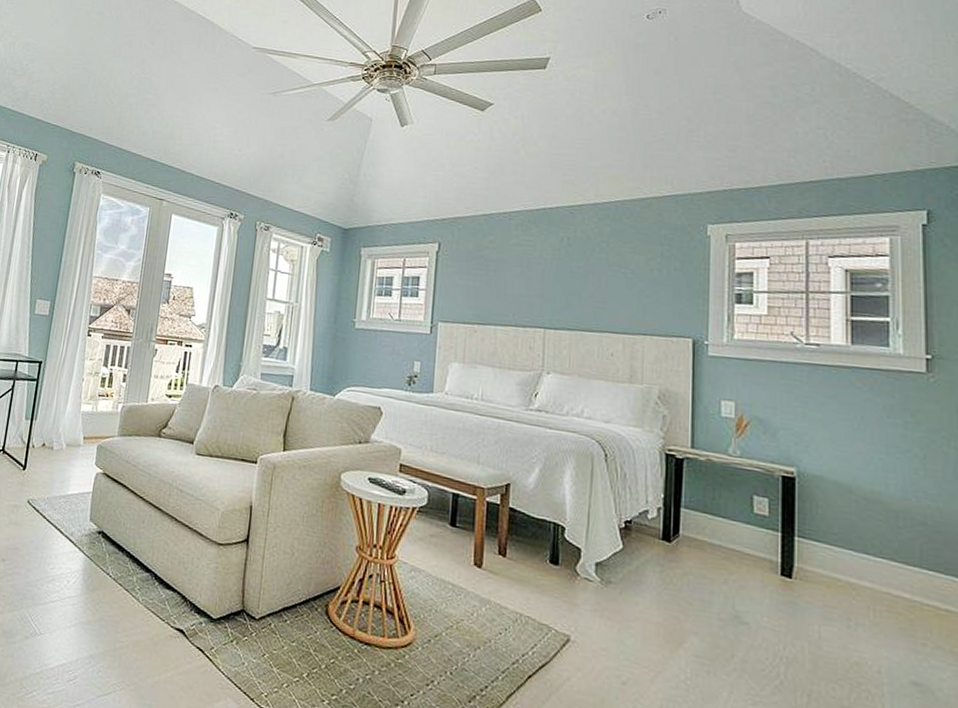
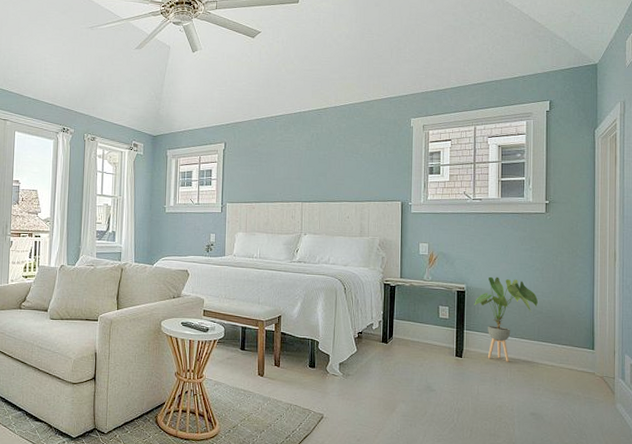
house plant: none [810,460,918,595] -> present [474,276,538,362]

